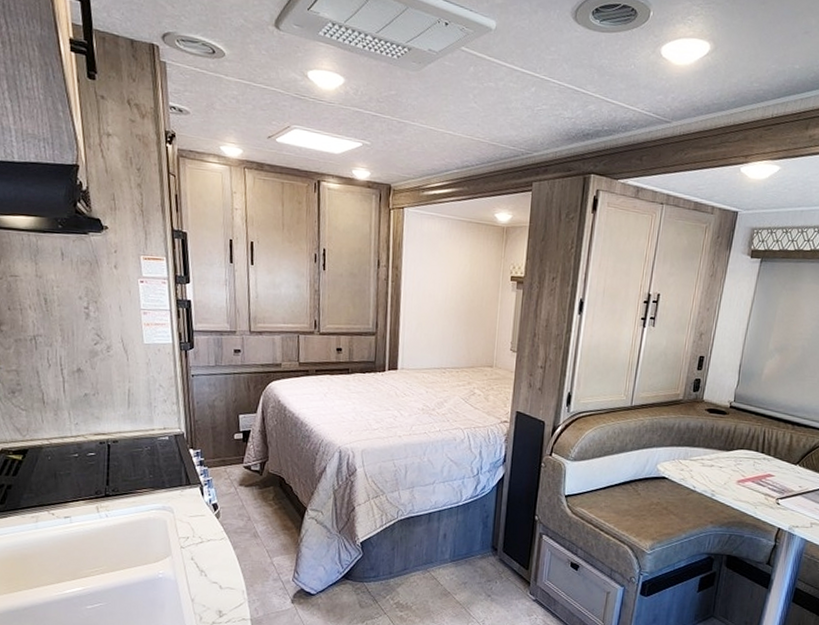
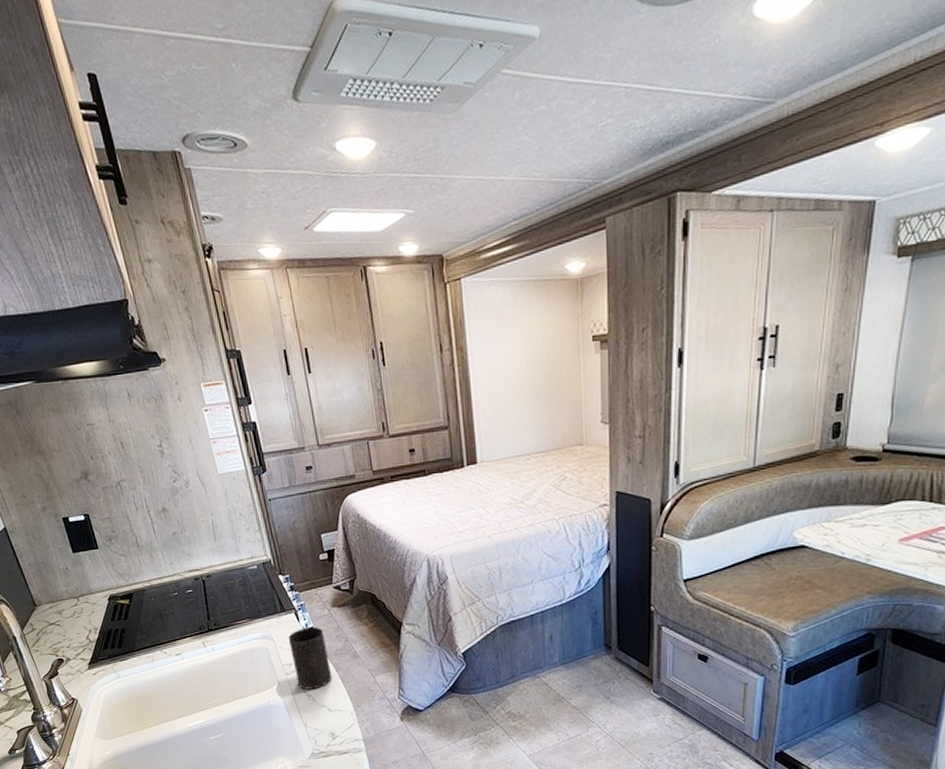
cup: none [189,503,229,565] -> present [288,627,332,690]

